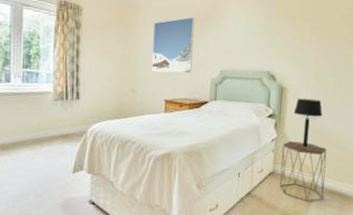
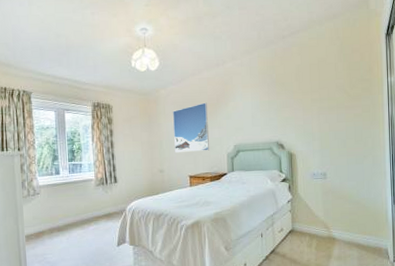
side table: present [279,140,327,202] -> none [298,200,343,255]
table lamp: present [293,98,323,148] -> none [304,161,332,206]

